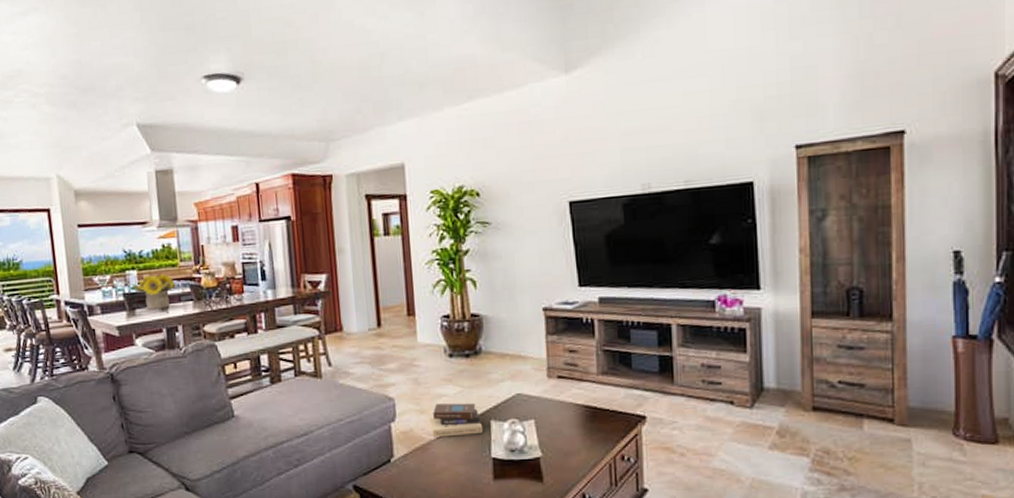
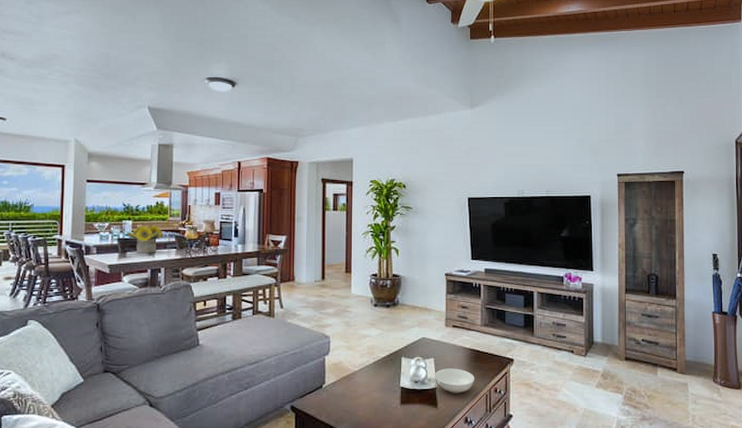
books: present [428,402,484,438] -> none [354,343,396,369]
bowl: none [537,431,593,464] -> present [435,368,475,394]

